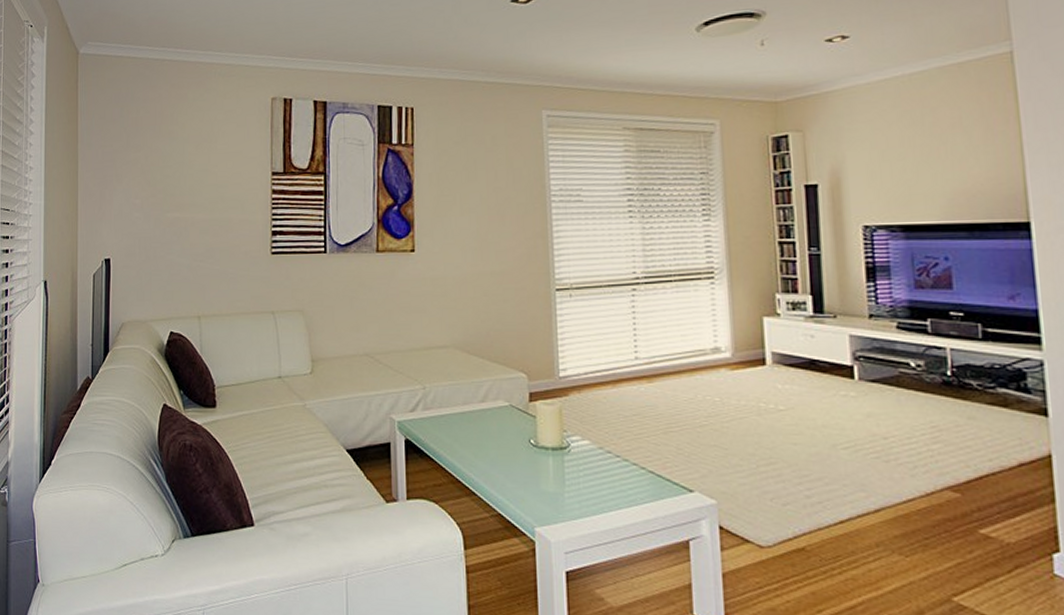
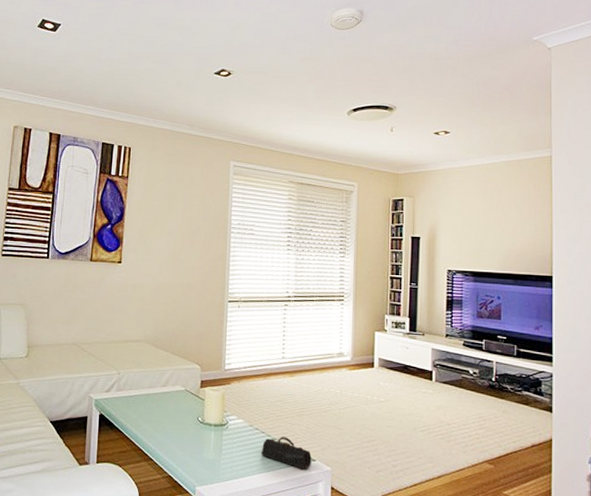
pencil case: none [617,461,689,504] -> present [261,437,312,470]

